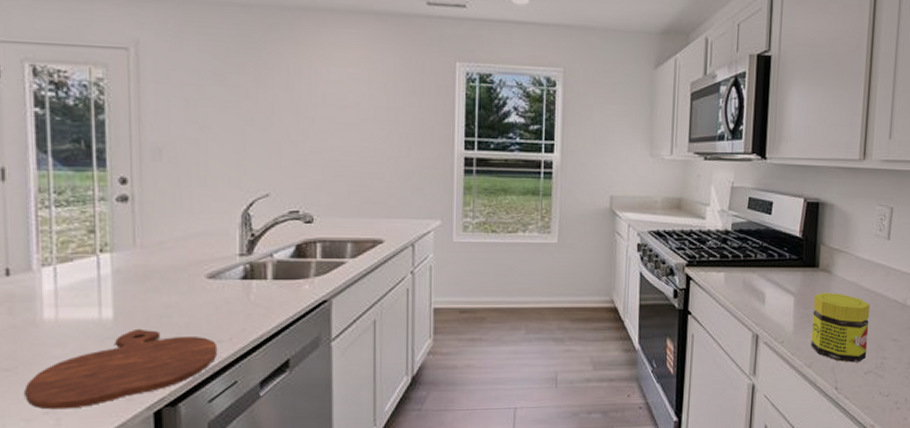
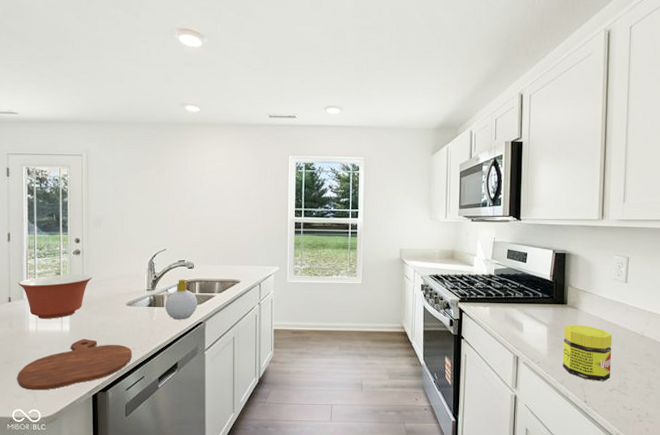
mixing bowl: none [22,232,150,301] -> present [18,274,92,319]
soap bottle: none [269,239,320,298] -> present [165,279,198,320]

